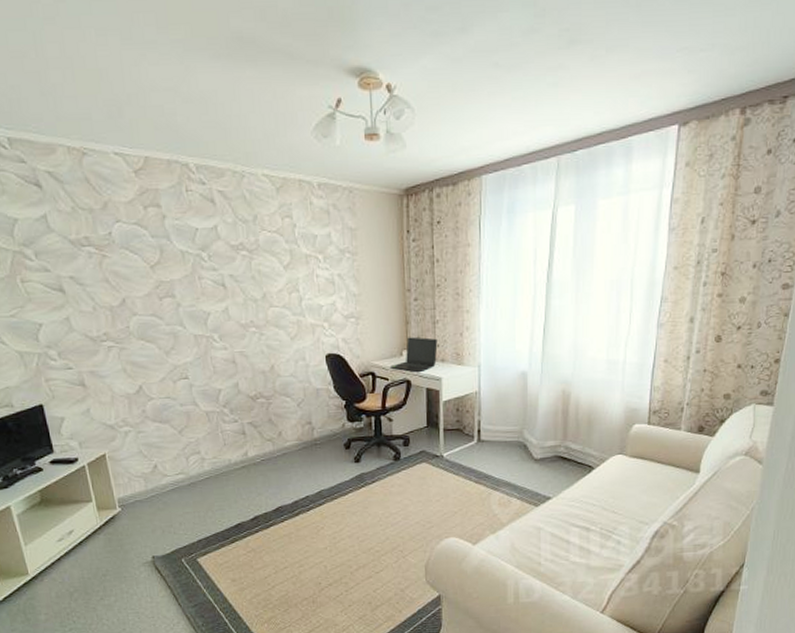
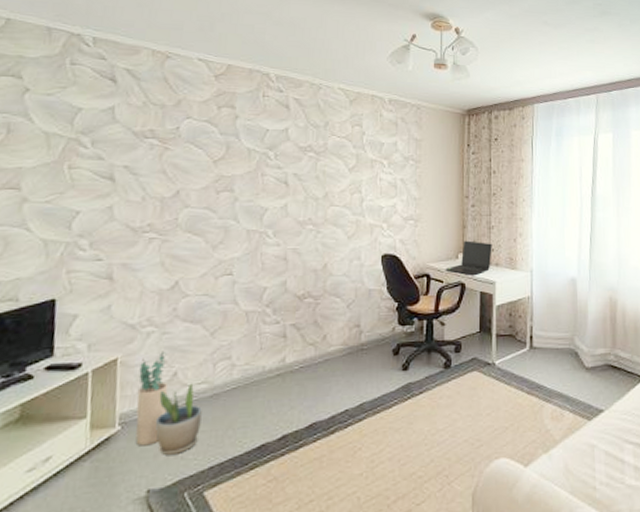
vase: none [125,447,155,524] -> present [135,351,169,446]
potted plant: none [146,474,185,531] -> present [155,383,202,455]

